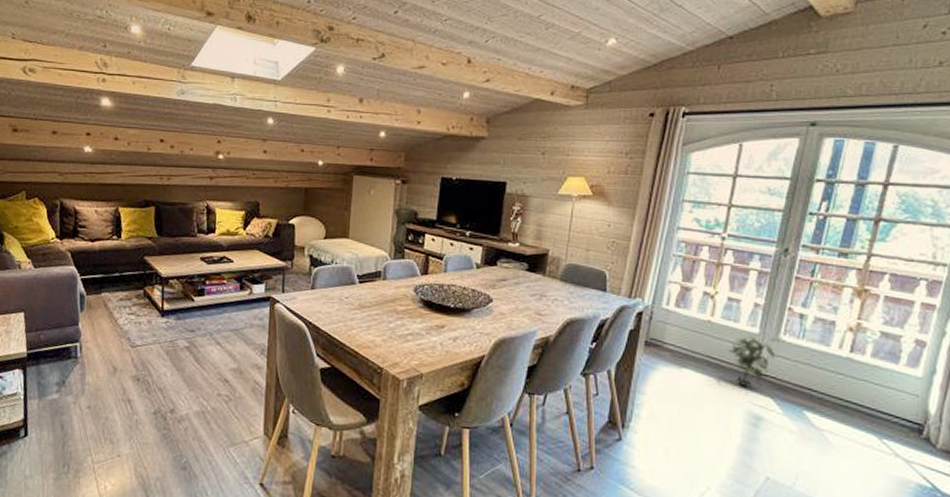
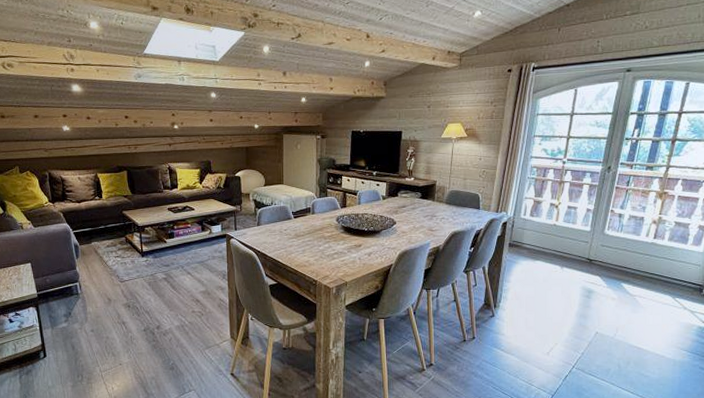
potted plant: present [726,334,779,388] -> none [567,231,605,270]

